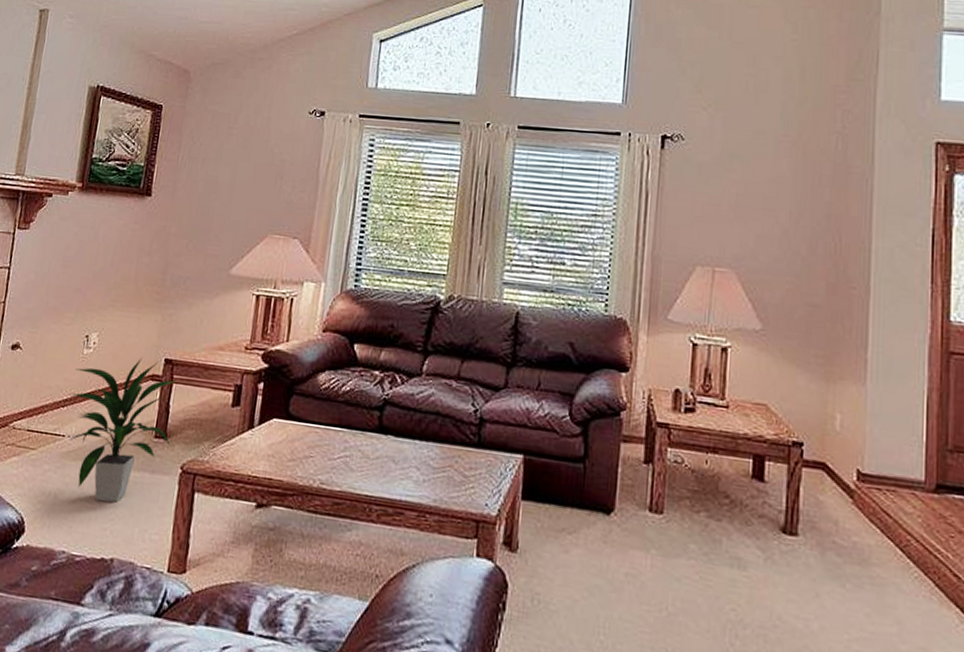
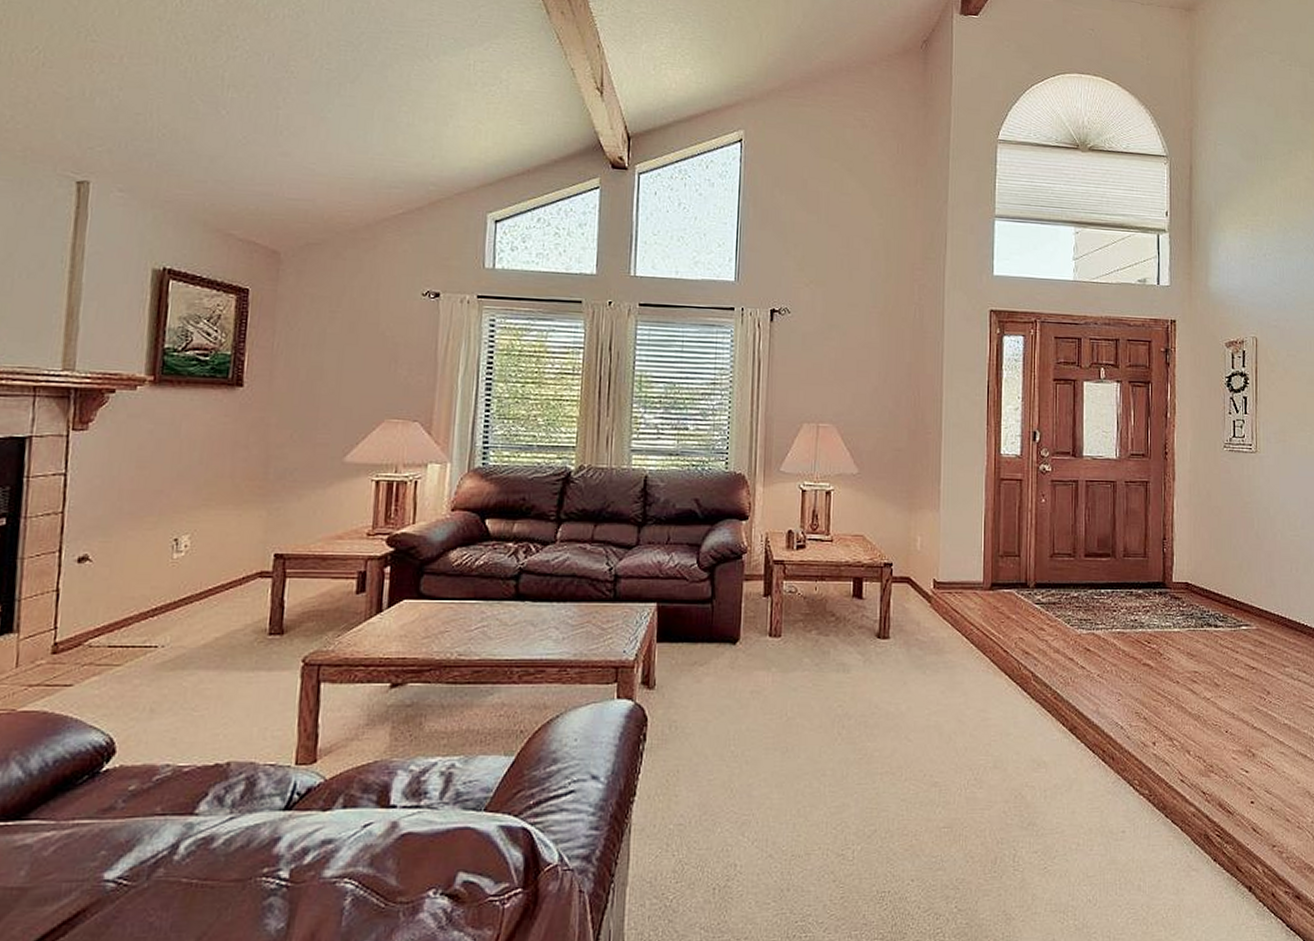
indoor plant: present [67,357,176,503] -> none [156,555,290,708]

